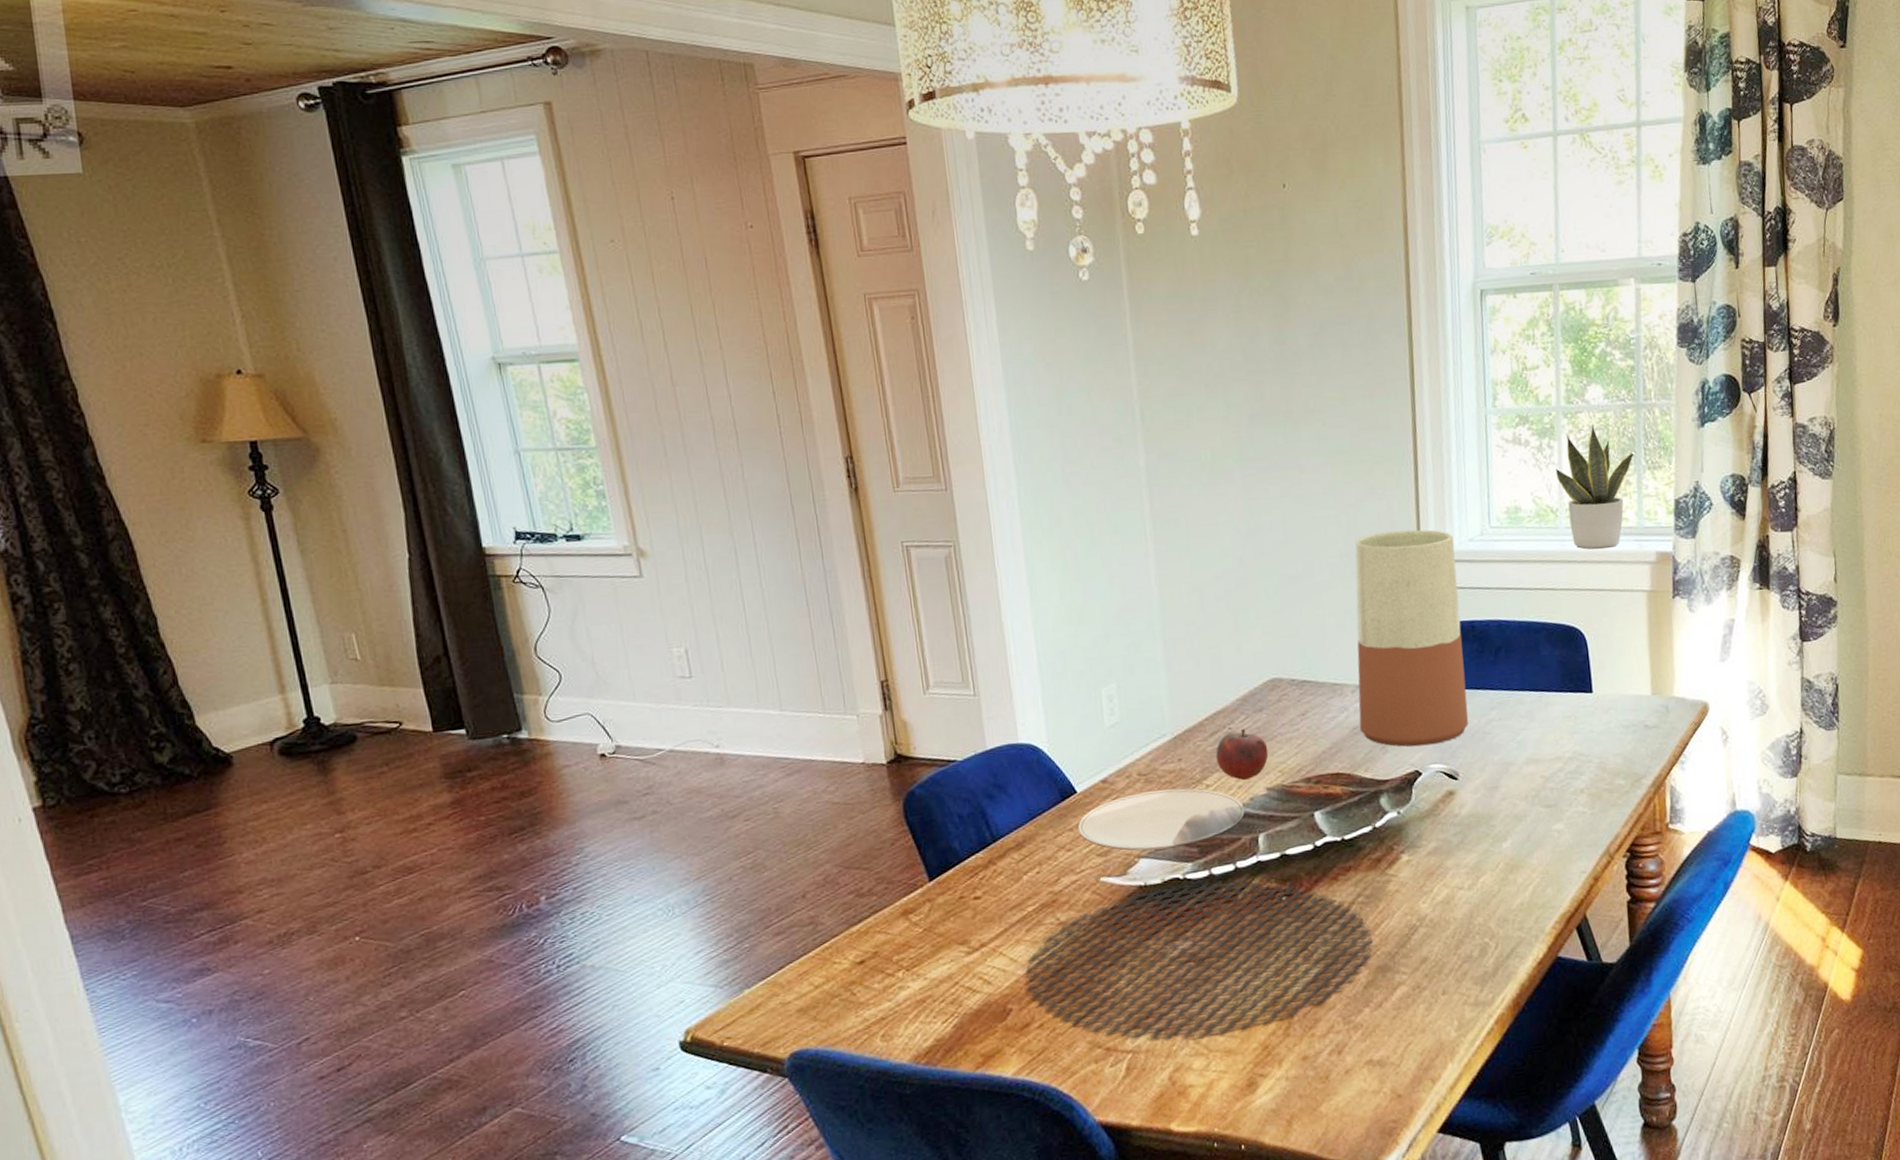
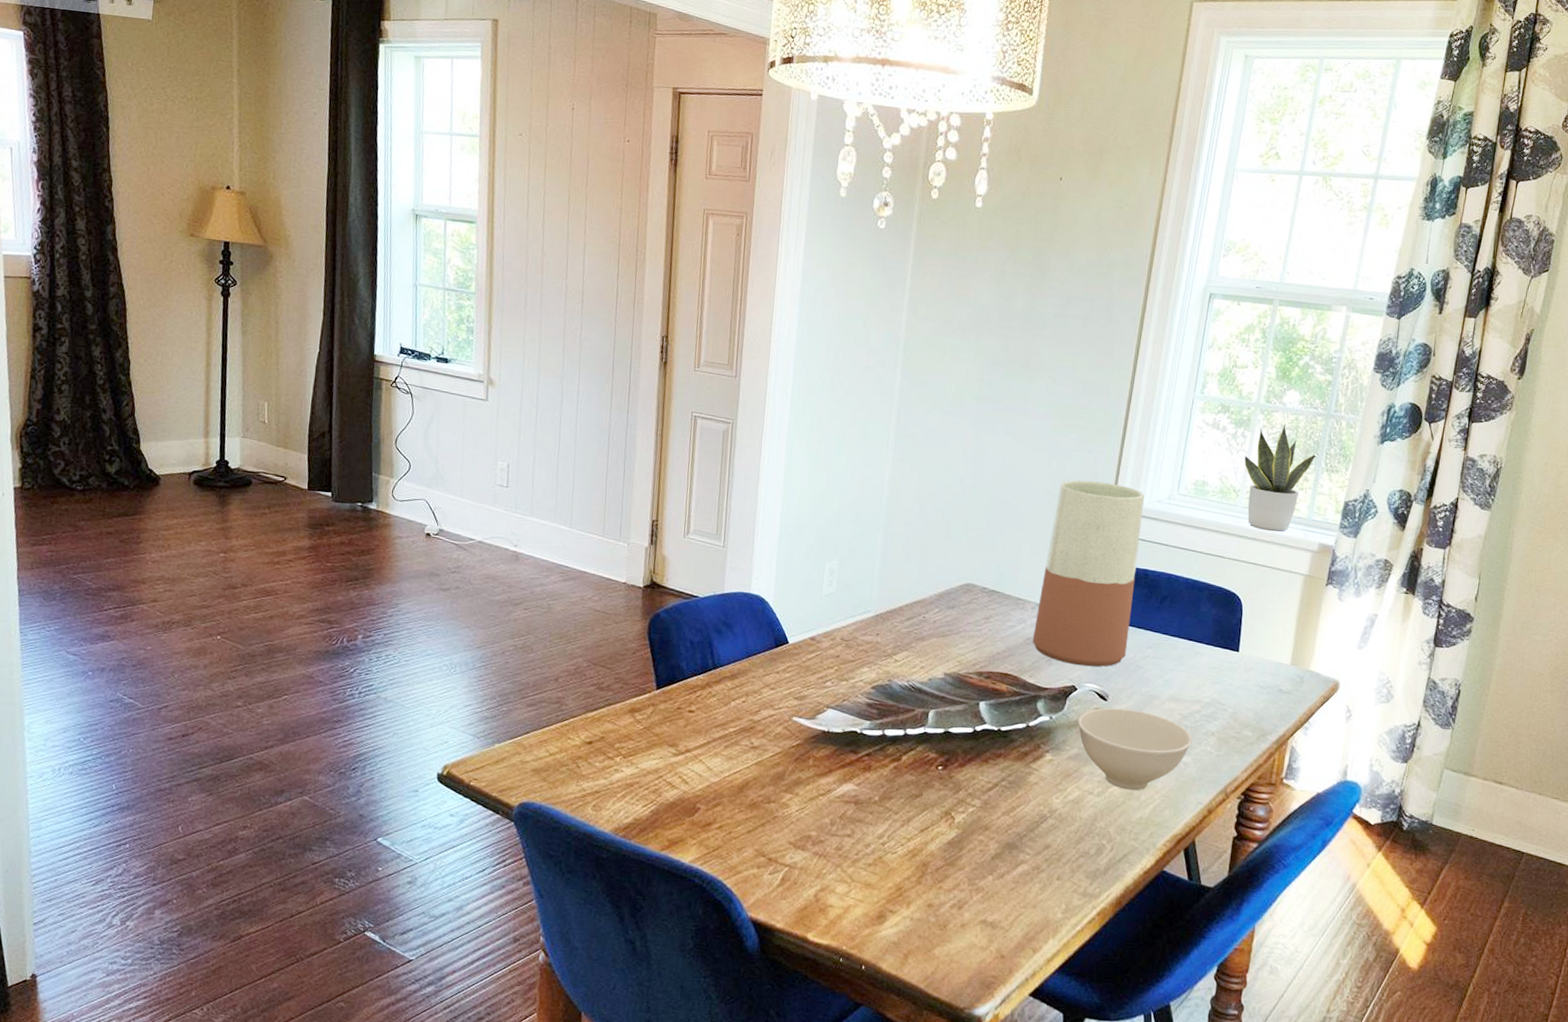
place mat: present [1024,881,1373,1039] -> none [715,736,1007,870]
plate: present [1078,788,1245,851] -> none [783,654,923,707]
fruit: present [1216,728,1269,780] -> none [907,619,952,663]
bowl: none [1429,782,1561,876] -> present [1078,707,1192,791]

